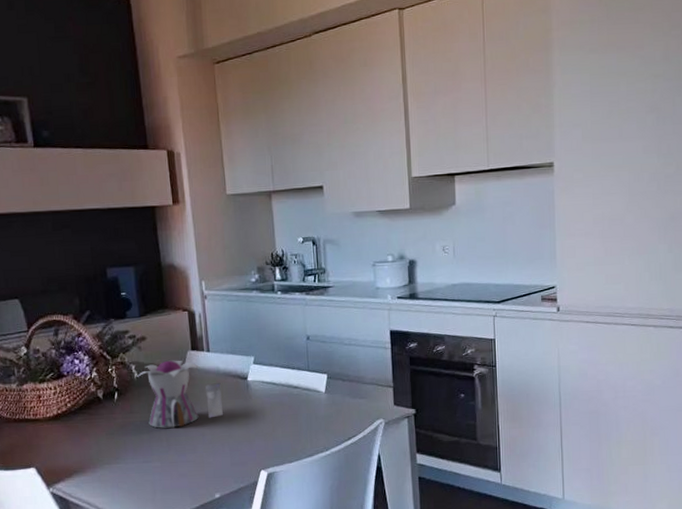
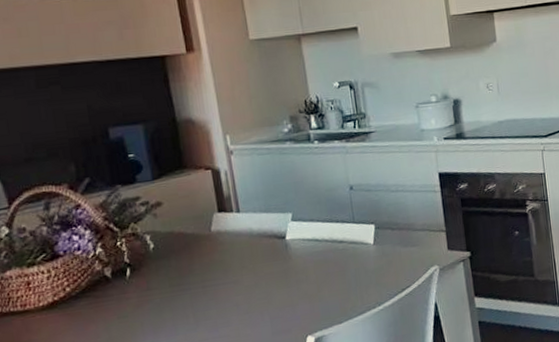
teapot: present [136,360,224,428] -> none [152,225,261,304]

